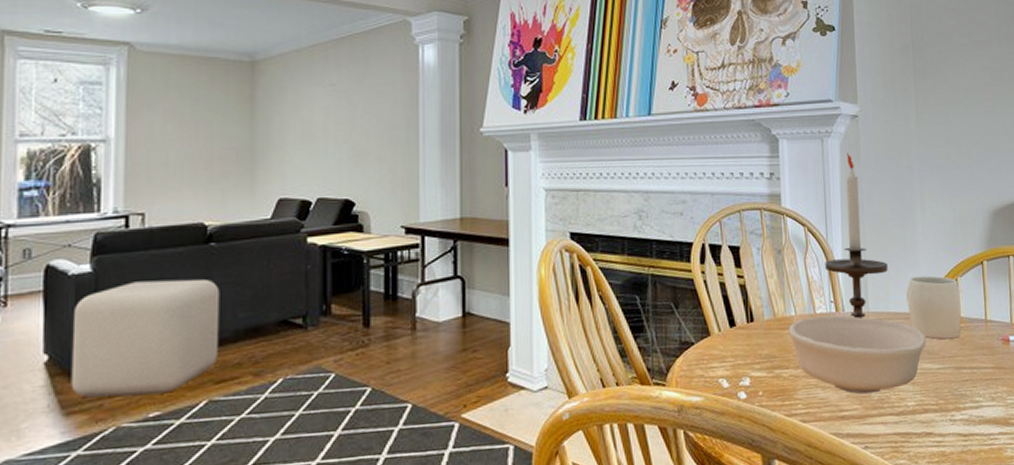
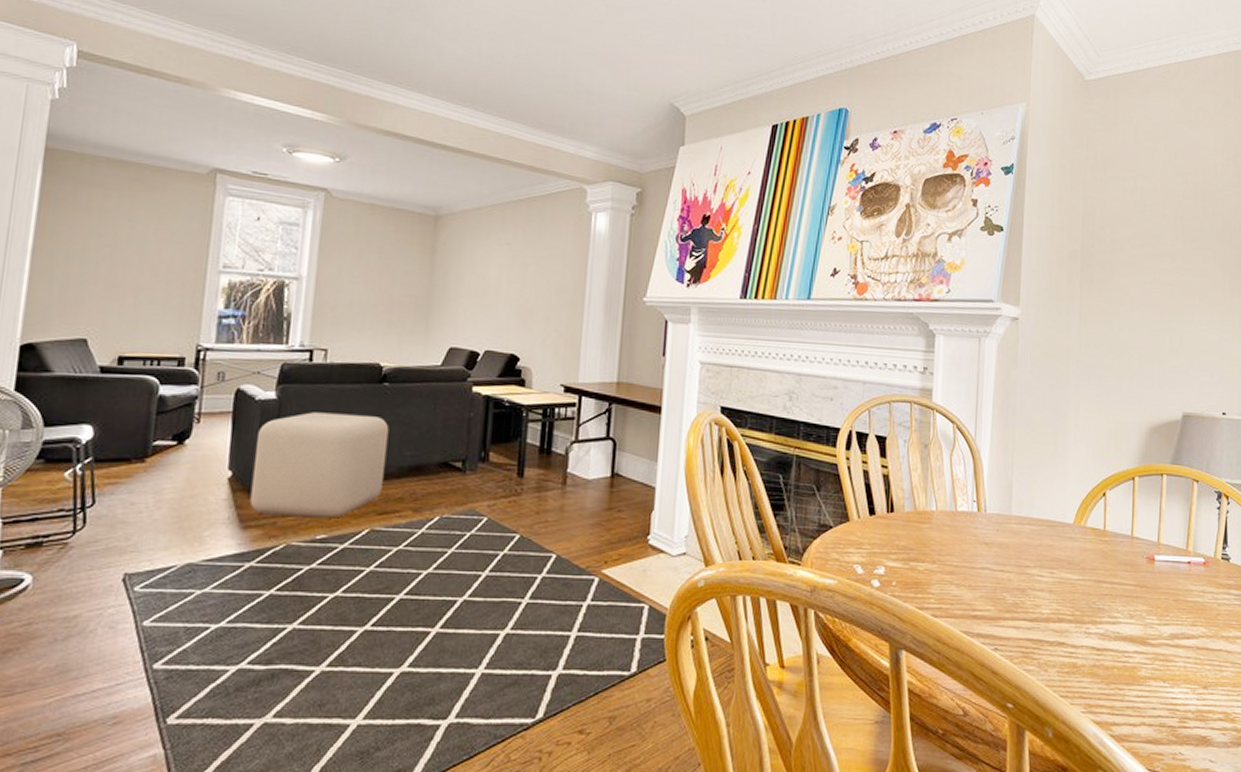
bowl: present [788,315,927,395] -> none [928,514,1069,597]
candlestick: present [825,153,888,319] -> none [971,355,1035,521]
mug: present [906,275,962,340] -> none [1051,485,1107,552]

